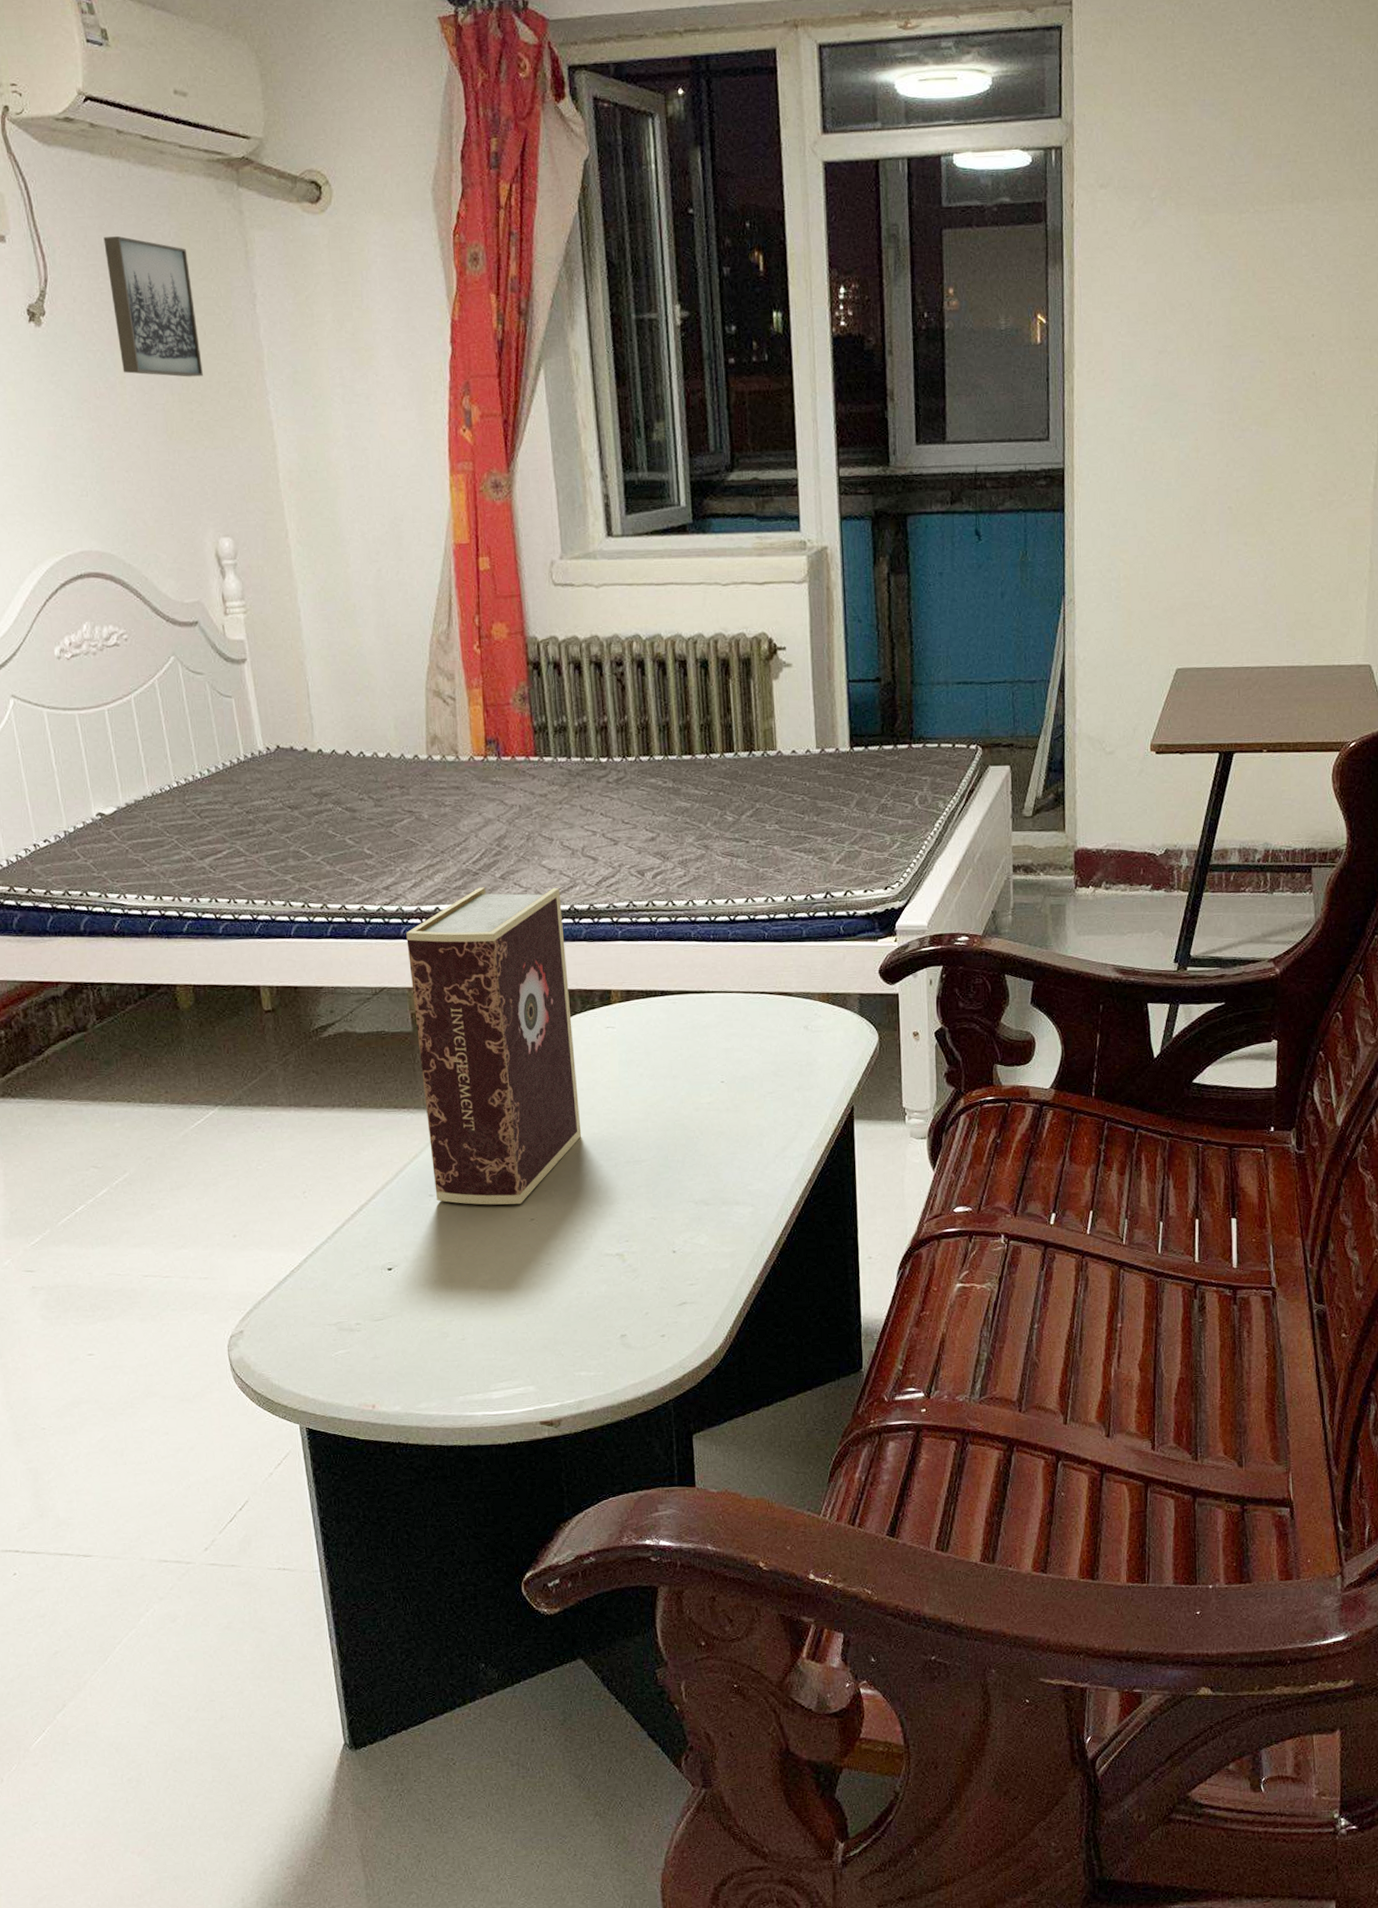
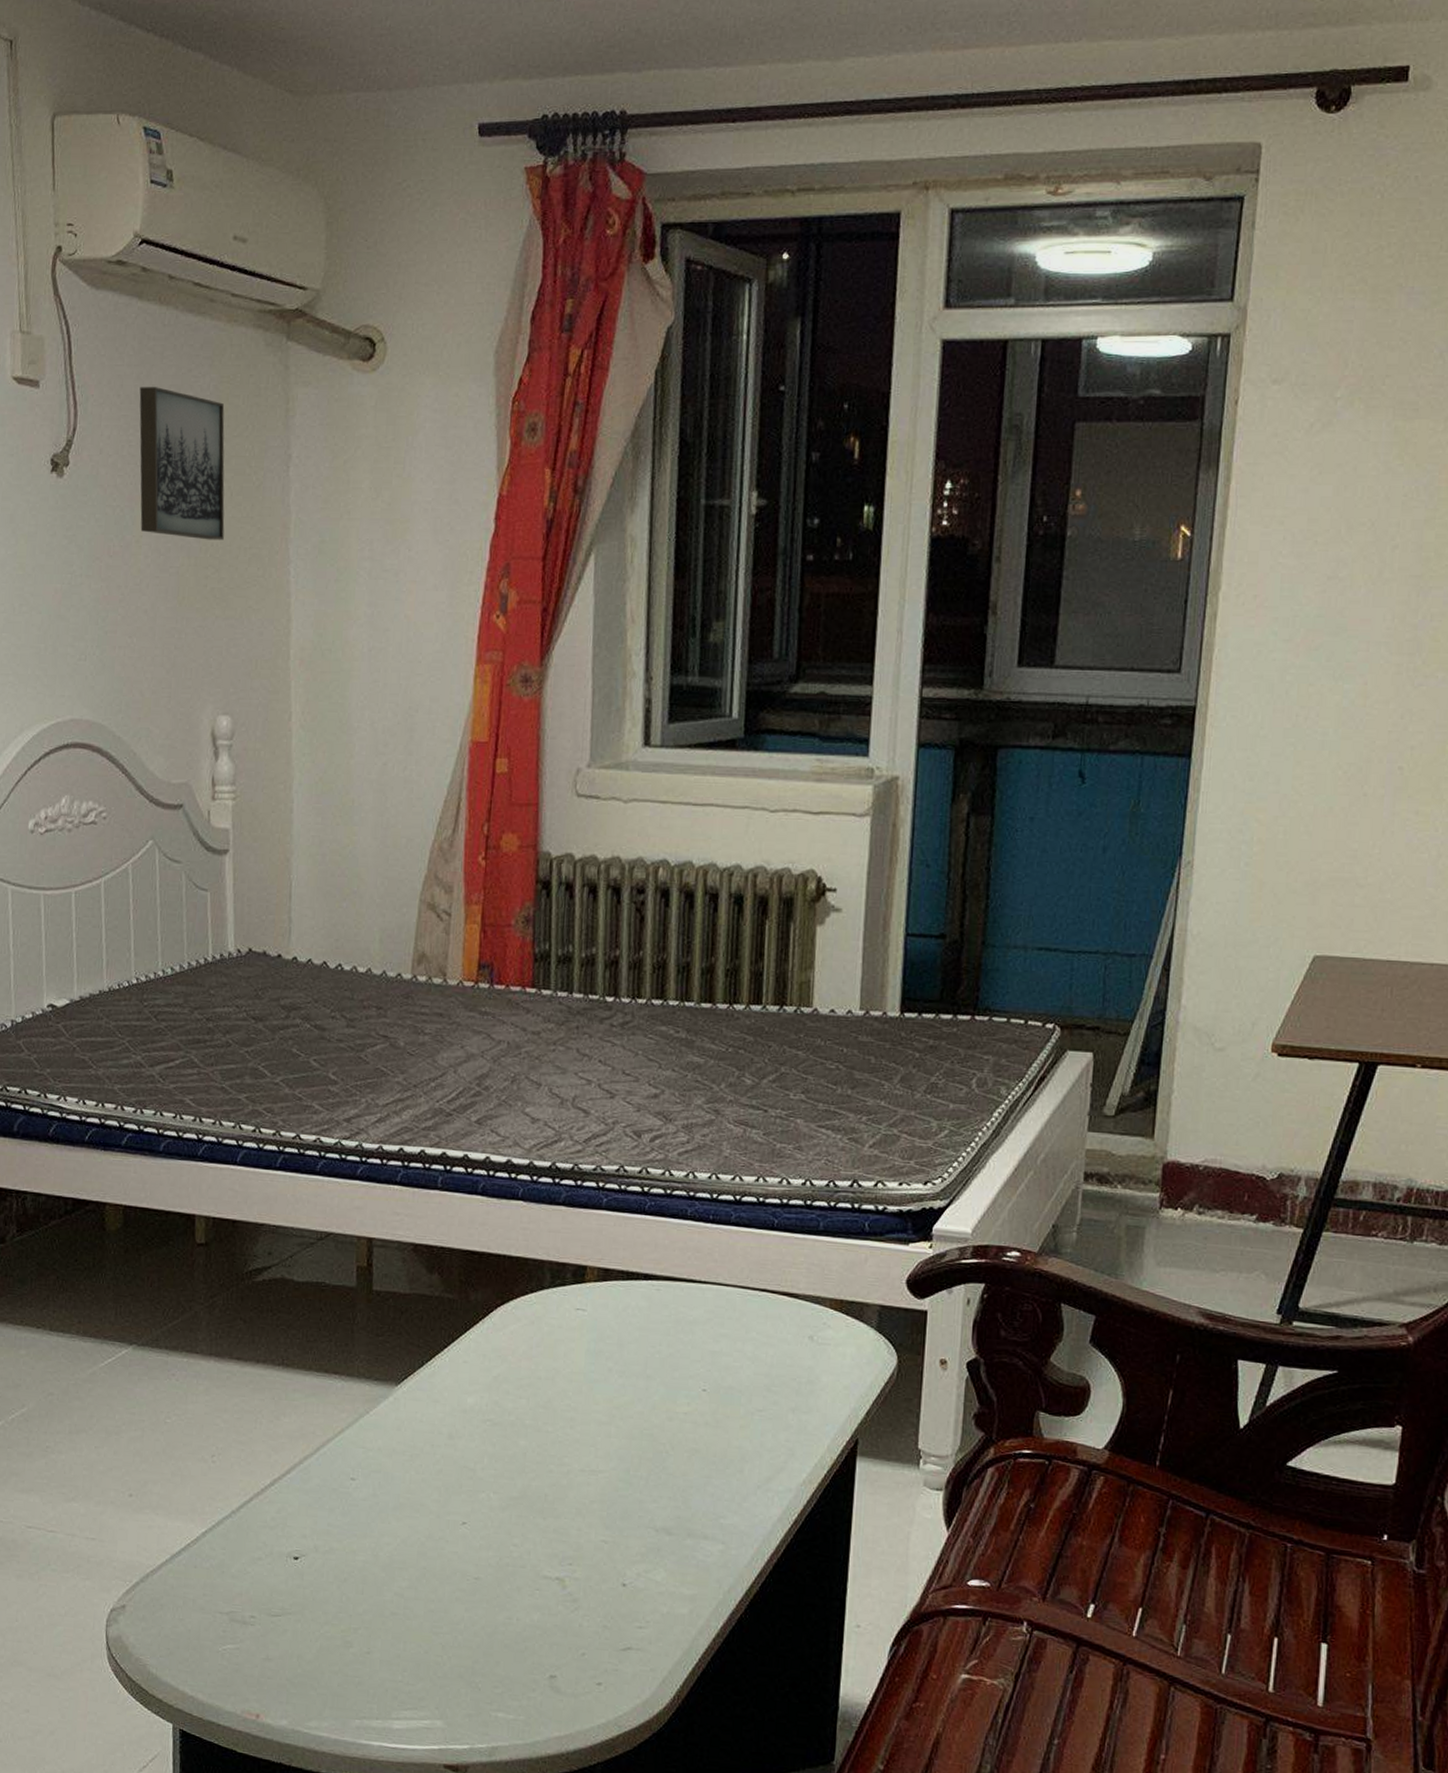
book: present [406,887,582,1205] -> none [358,1130,542,1504]

